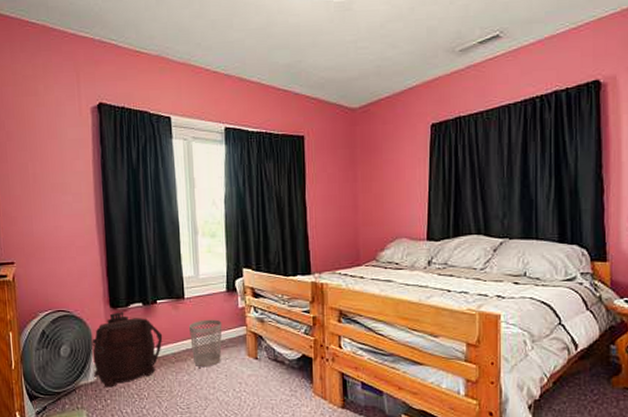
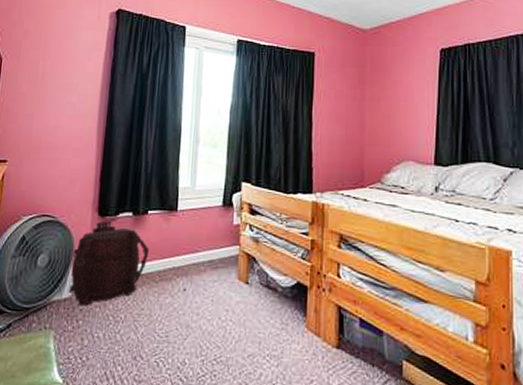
wastebasket: present [188,319,222,368] -> none [178,235,214,290]

